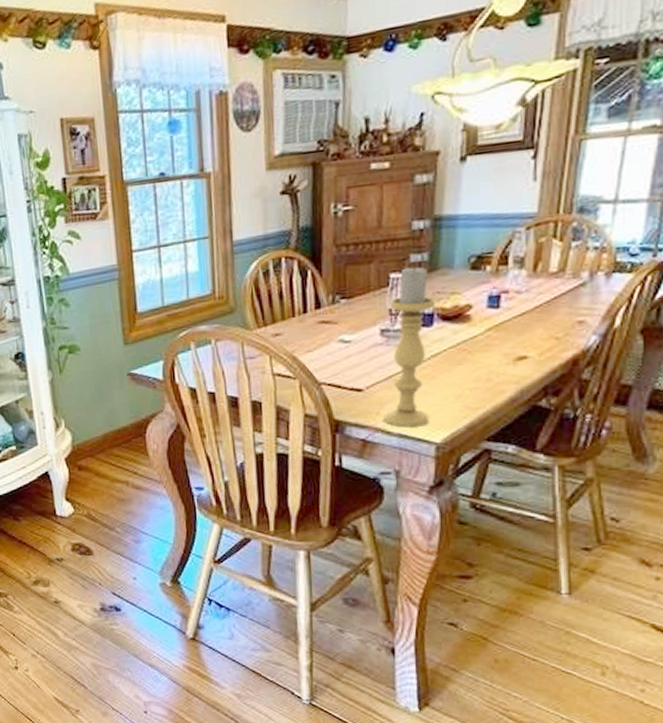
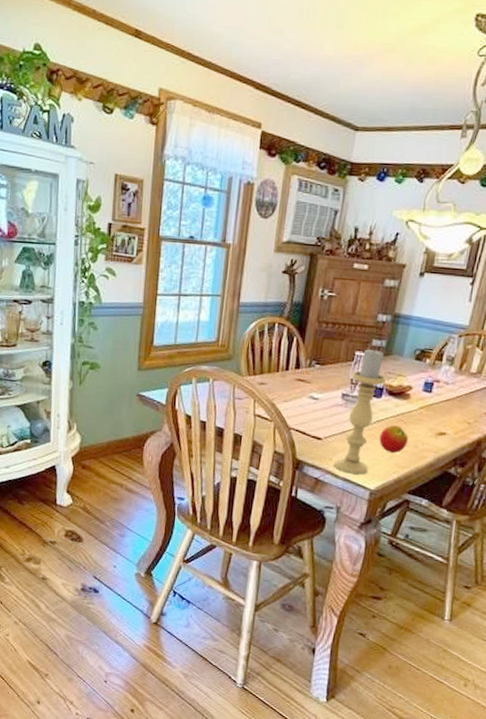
apple: none [438,357,477,394] -> present [379,425,409,454]

